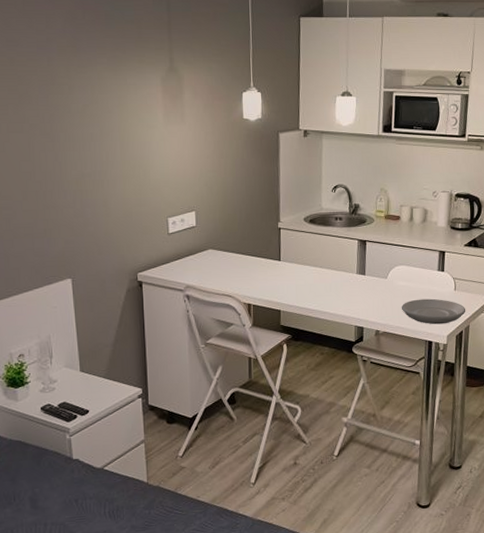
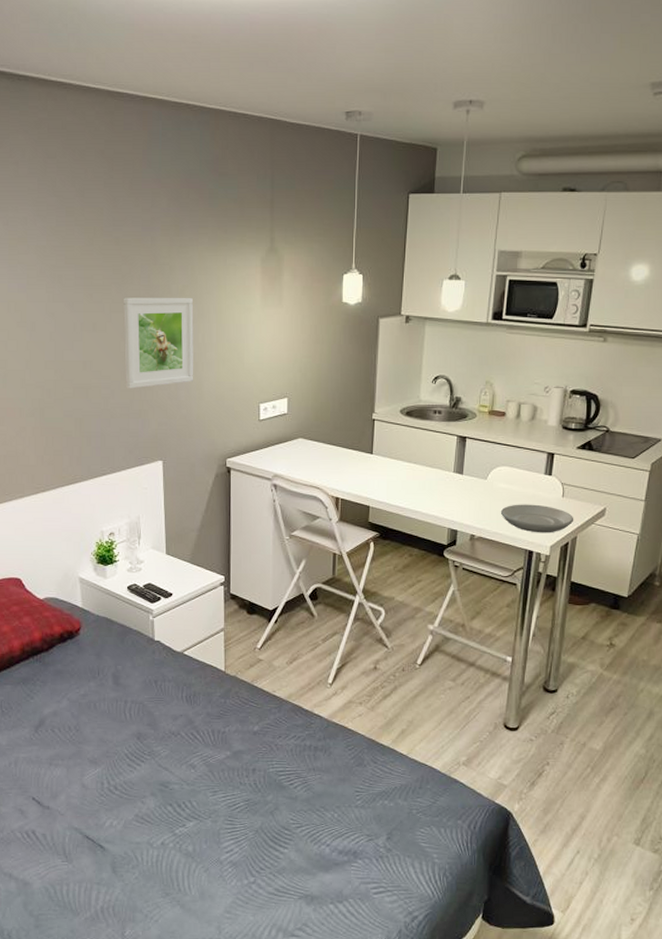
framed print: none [22,116,100,208] -> present [123,297,194,389]

